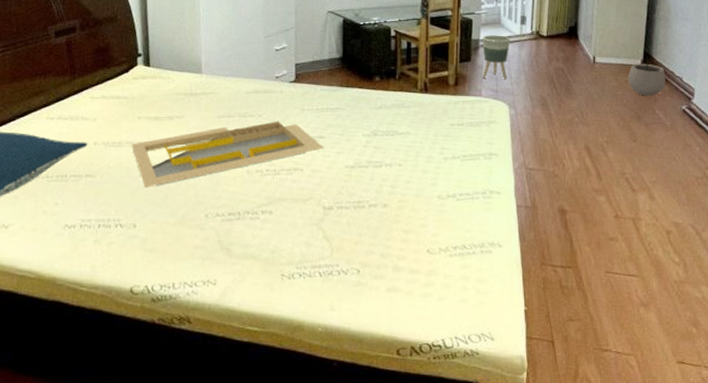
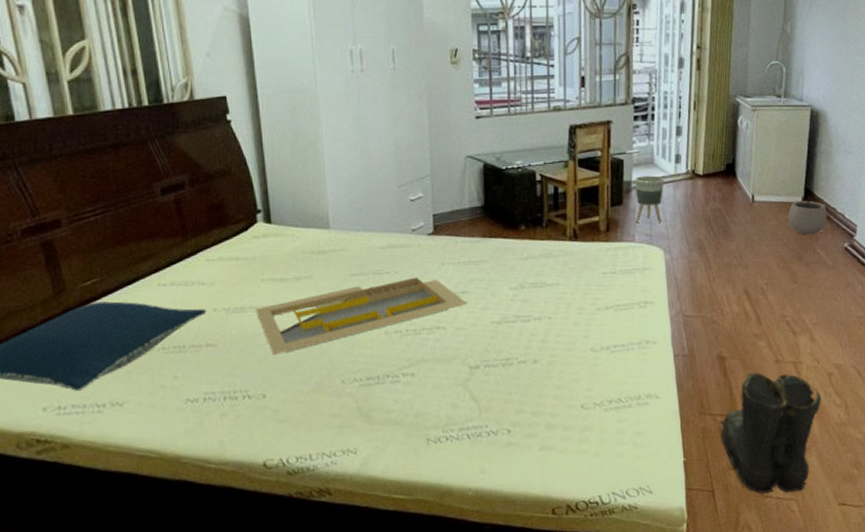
boots: none [559,226,660,347] -> present [719,372,822,494]

